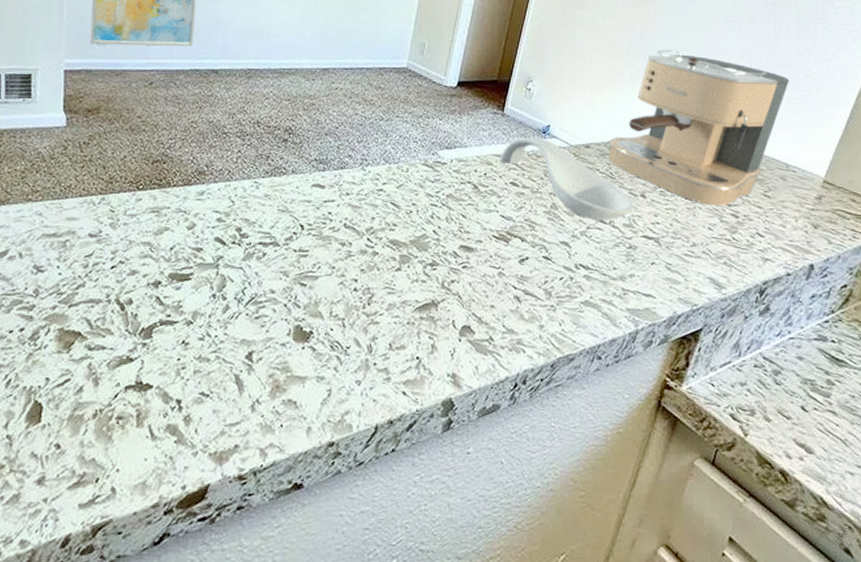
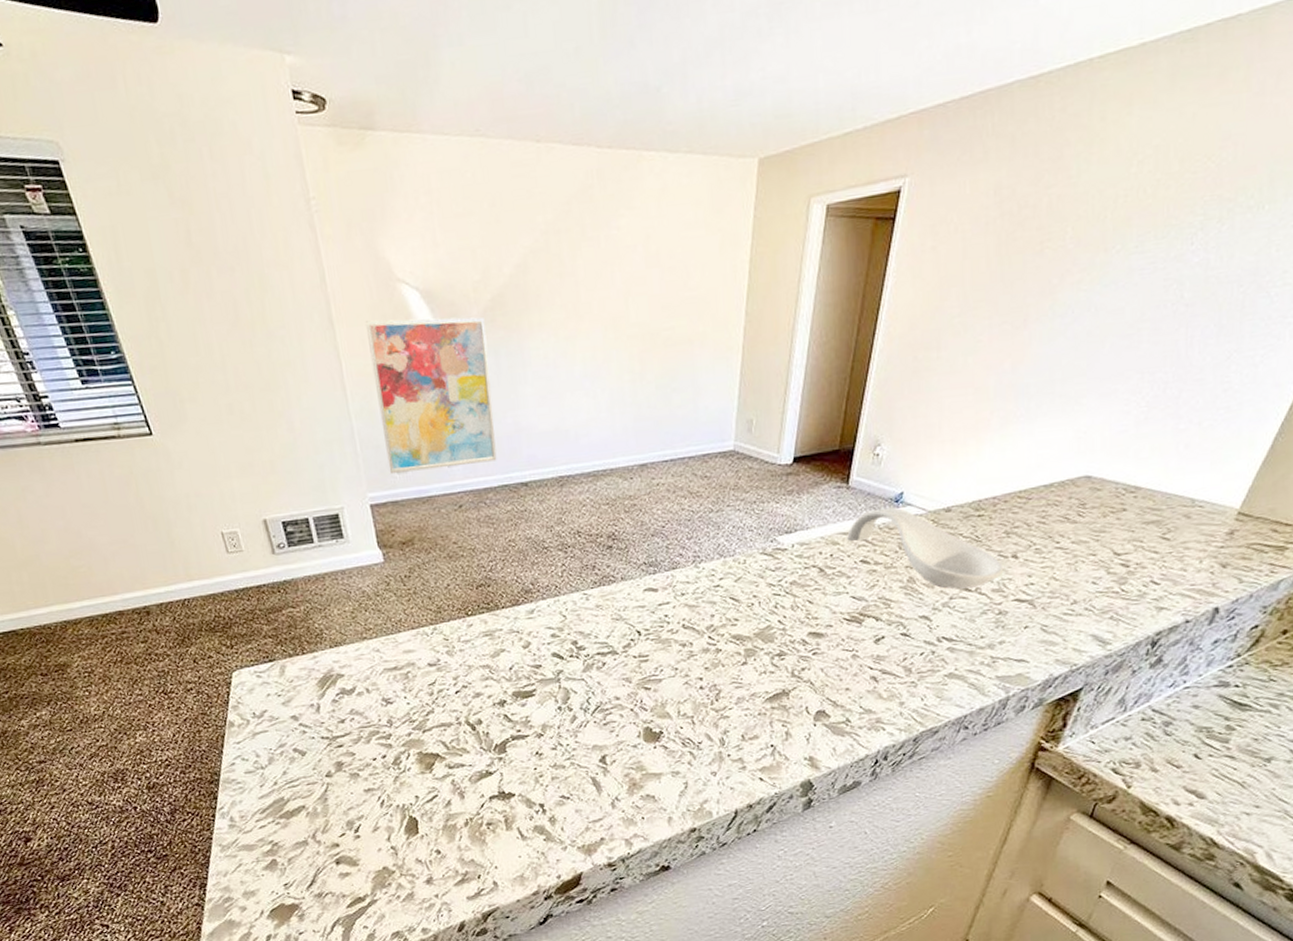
coffee maker: present [608,49,790,206] -> none [973,382,1202,557]

